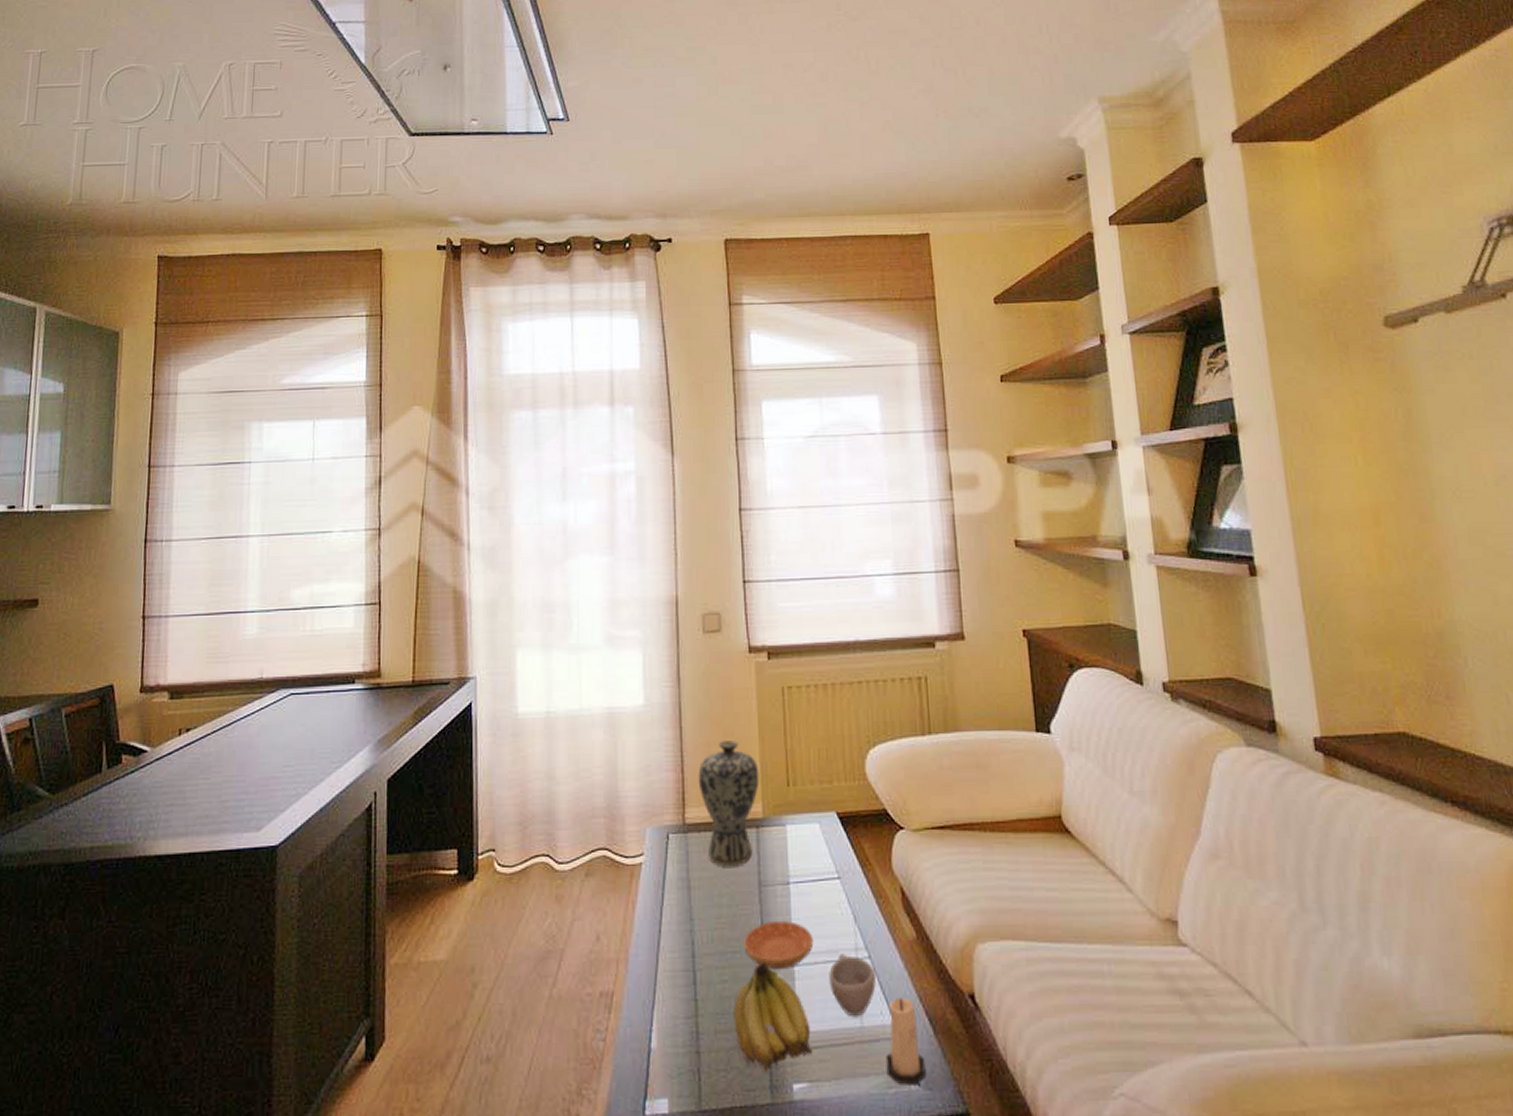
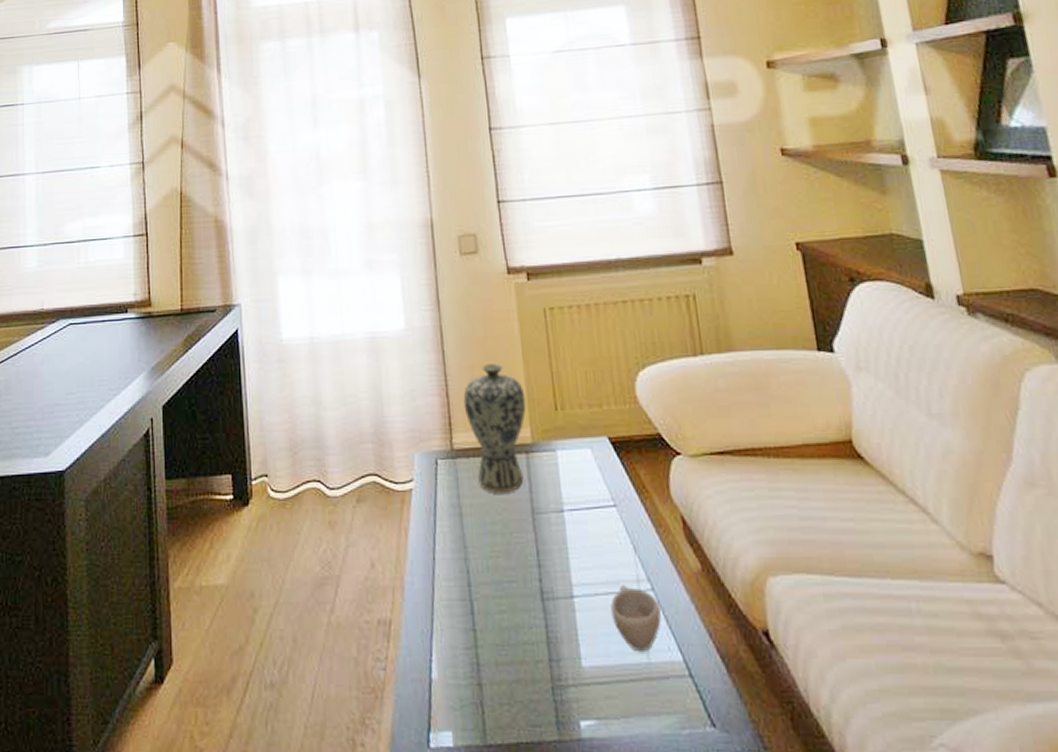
fruit: present [733,962,813,1073] -> none [513,592,599,708]
saucer: present [744,921,814,969] -> none [520,550,593,599]
candle: present [885,998,926,1085] -> none [676,633,722,727]

